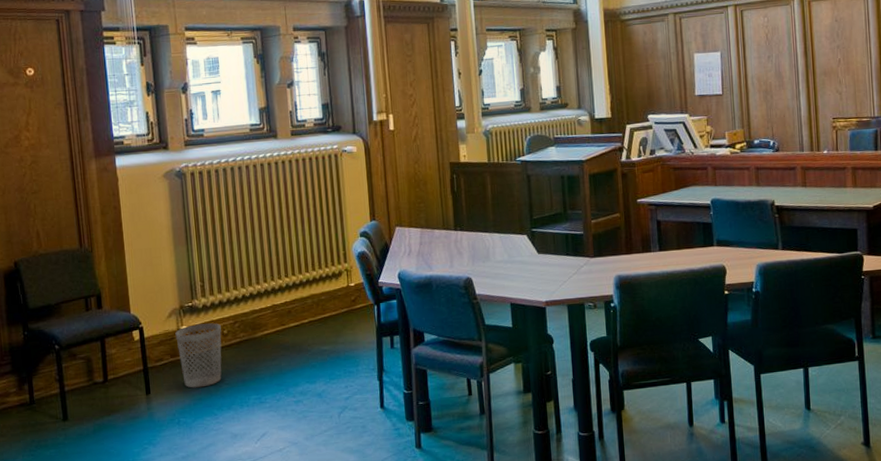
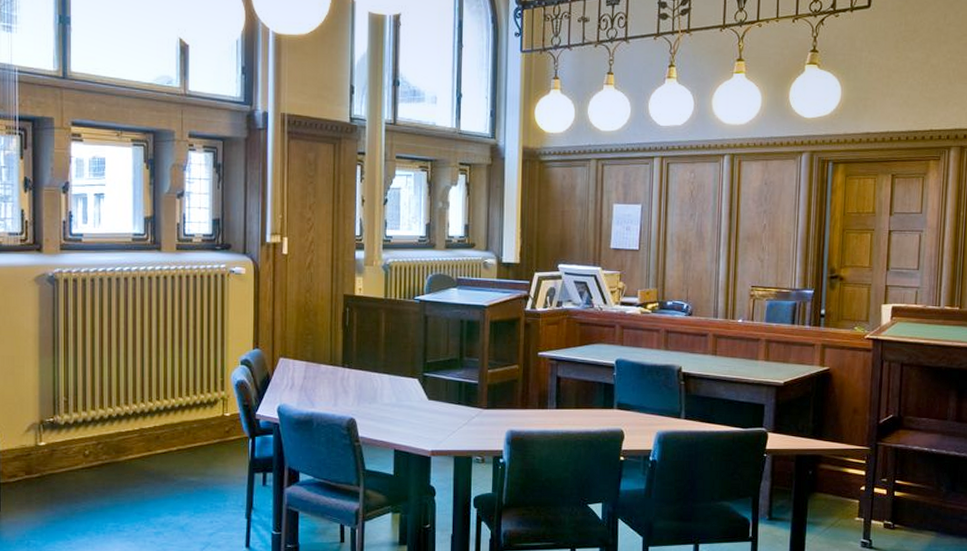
wastebasket: present [175,323,222,388] -> none [33,442,83,509]

